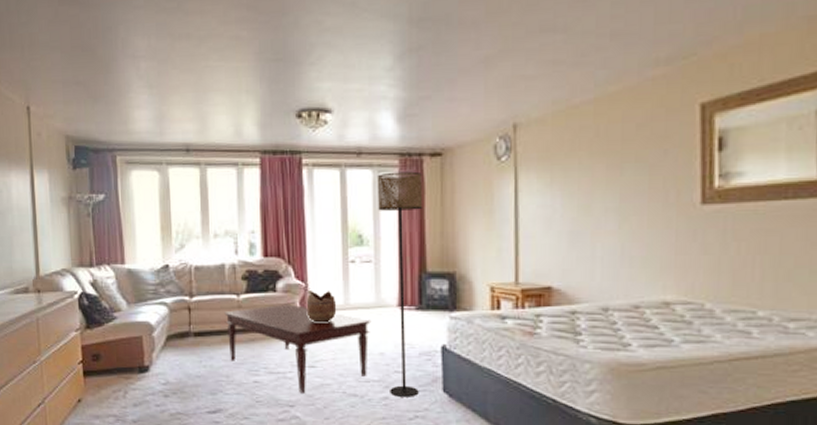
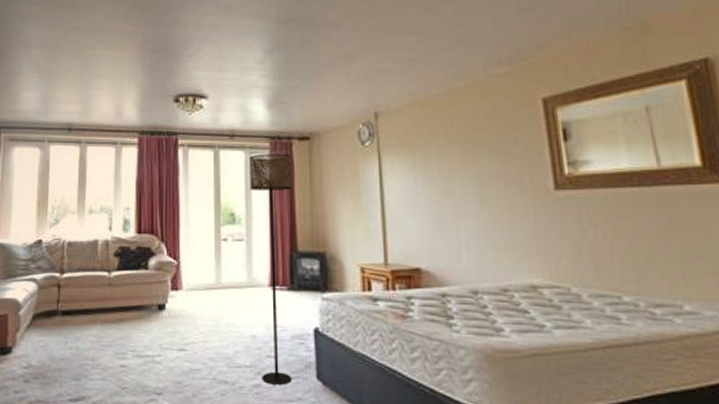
coffee table: present [224,304,371,394] -> none [94,282,243,381]
ceramic pot: present [306,289,337,323] -> none [178,267,209,303]

